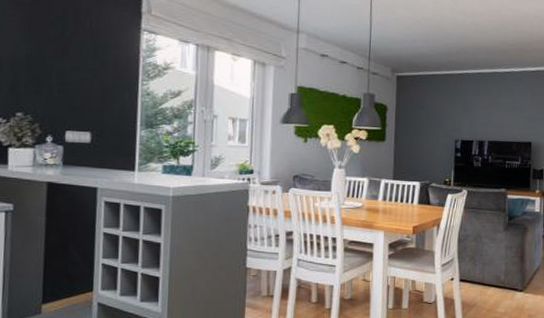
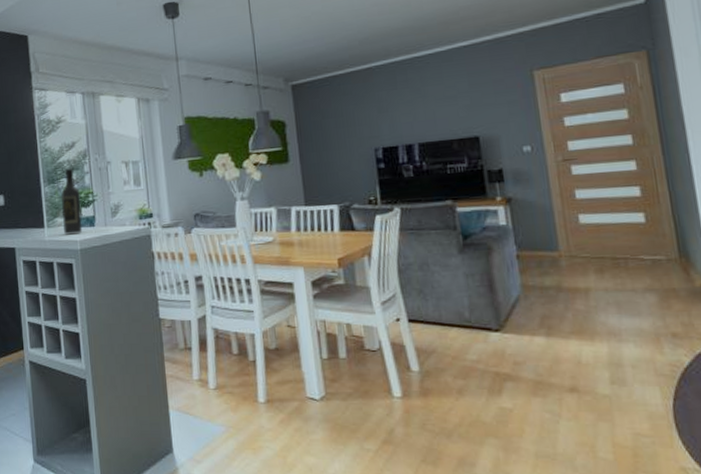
wine bottle: none [157,115,181,181] -> present [61,168,83,235]

